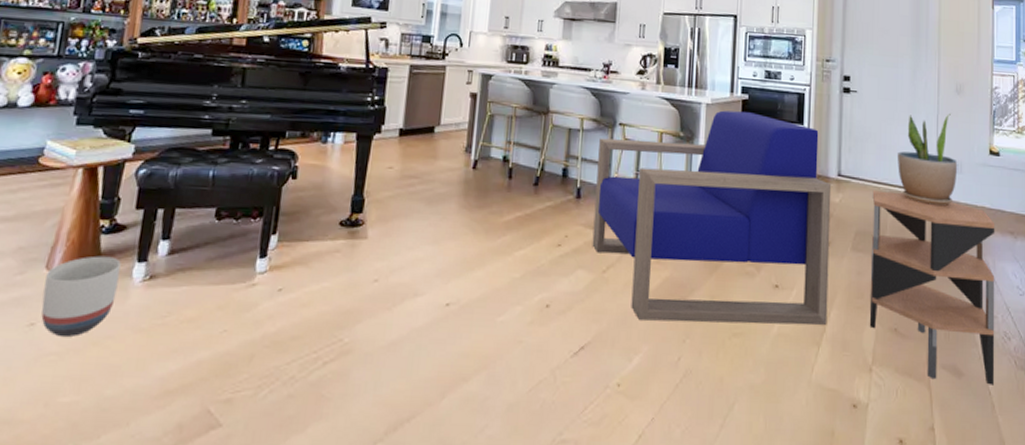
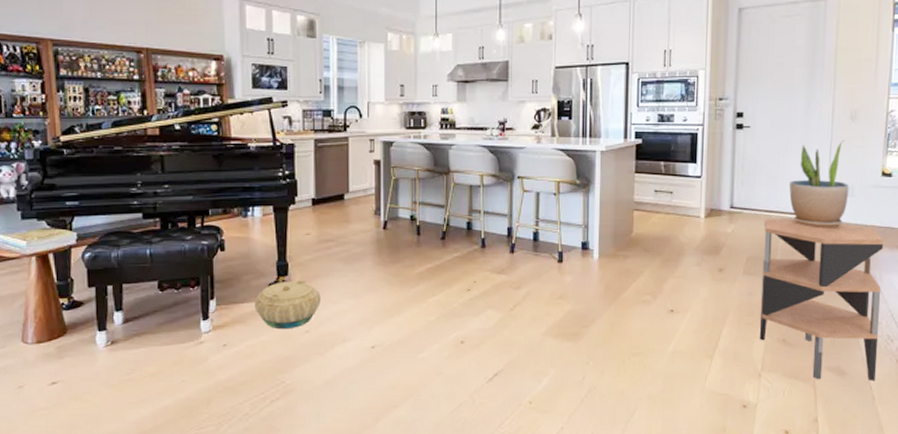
planter: present [41,256,121,338] -> none [24,328,86,396]
basket: none [320,219,396,276] -> present [255,280,321,330]
armchair: present [592,110,832,325] -> none [499,156,724,348]

